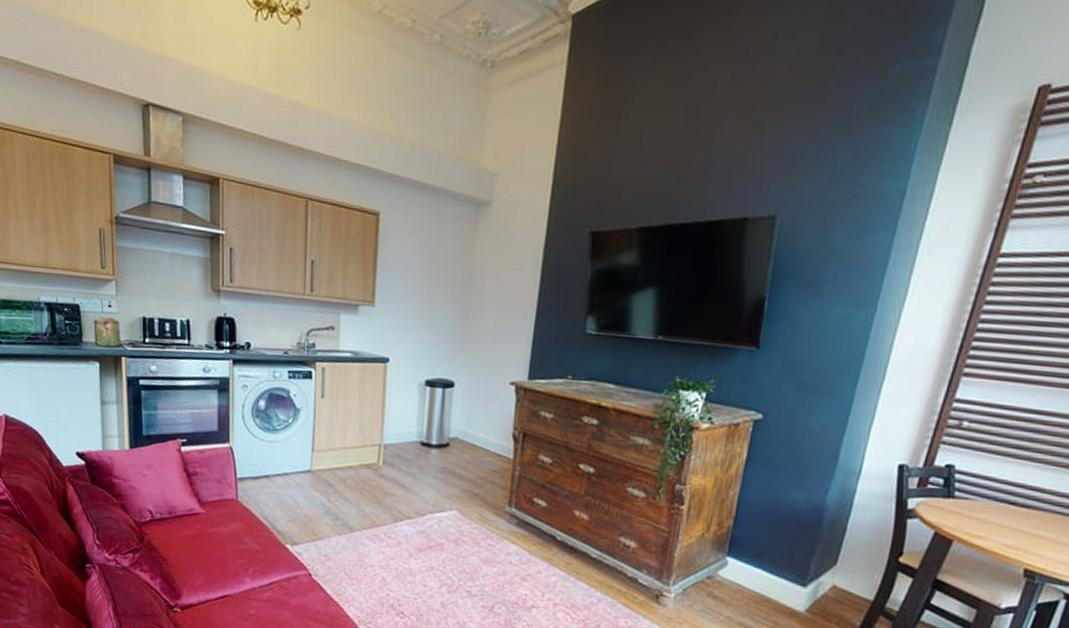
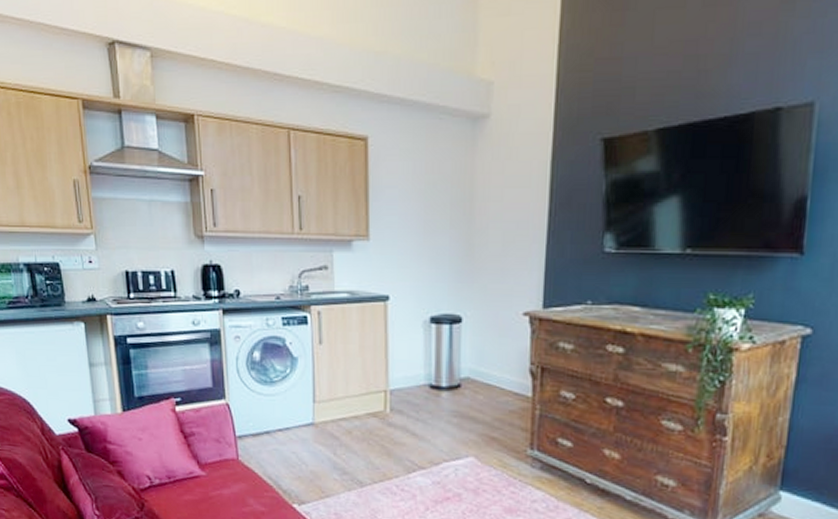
canister: present [93,317,121,348] -> none [75,275,105,306]

